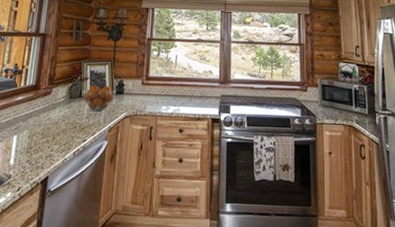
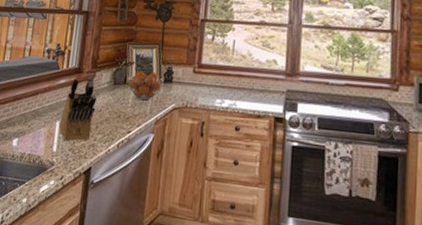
knife block: none [16,92,54,154] -> present [59,76,97,142]

